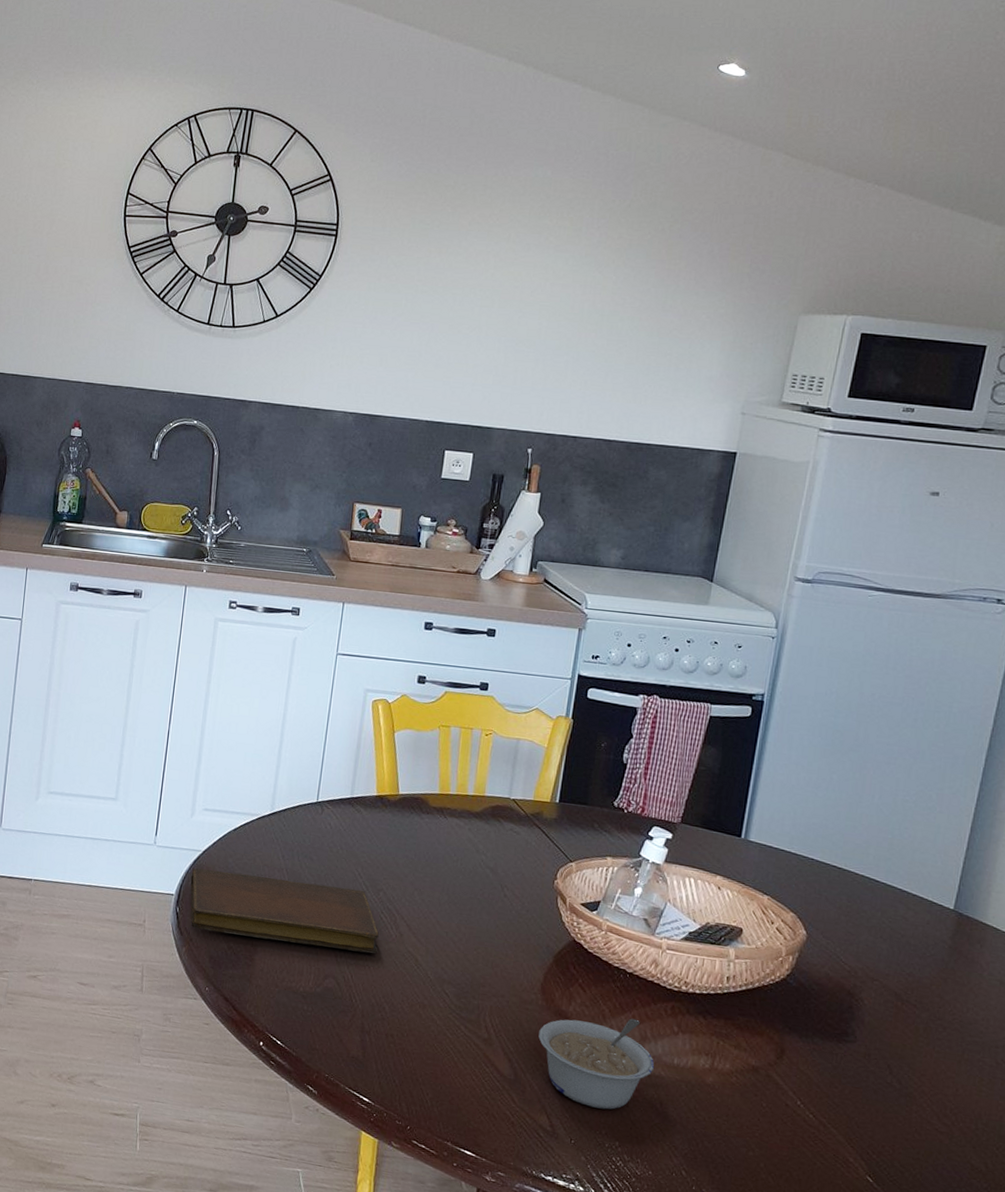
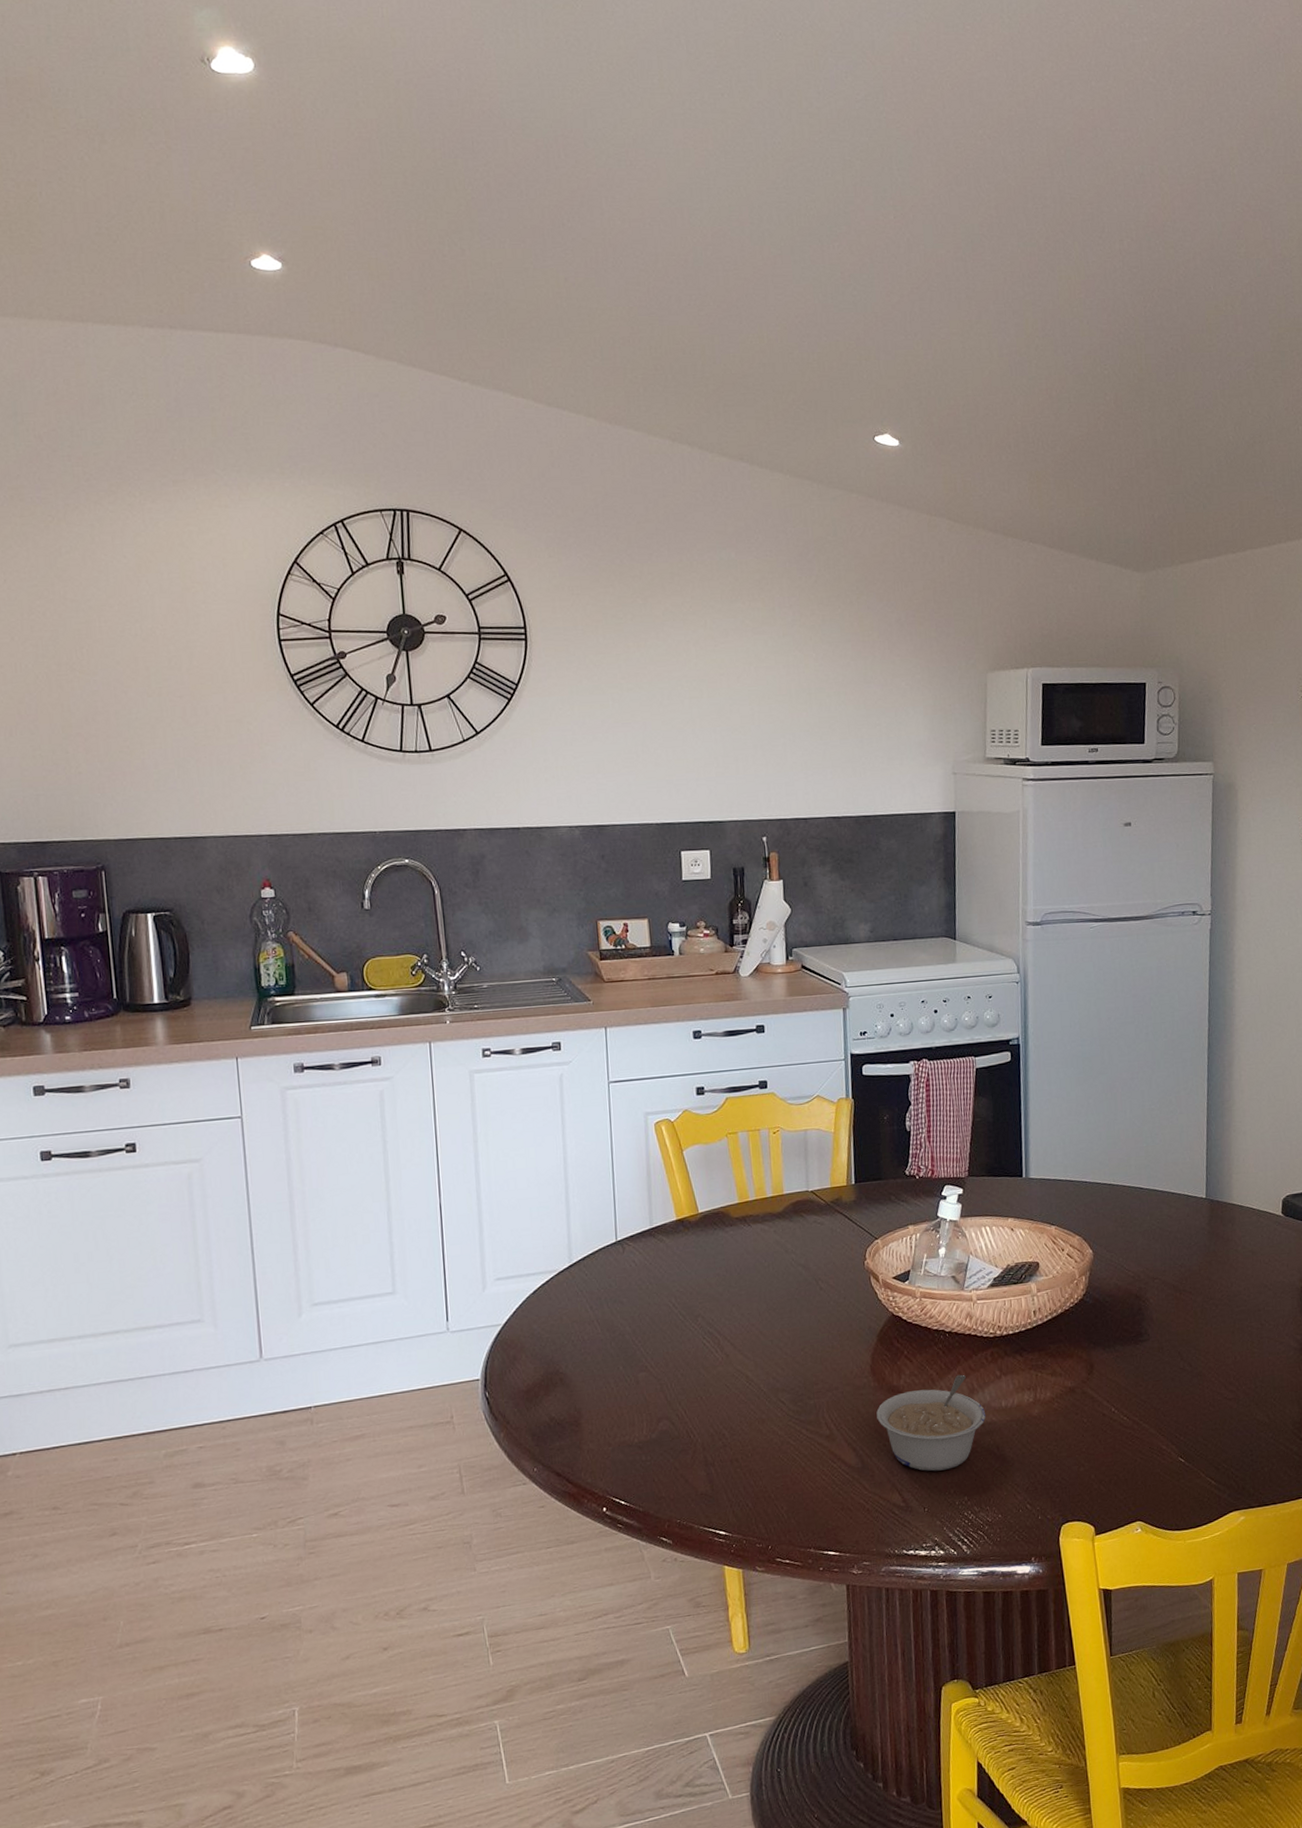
notebook: present [190,868,379,954] -> none [494,1320,707,1410]

